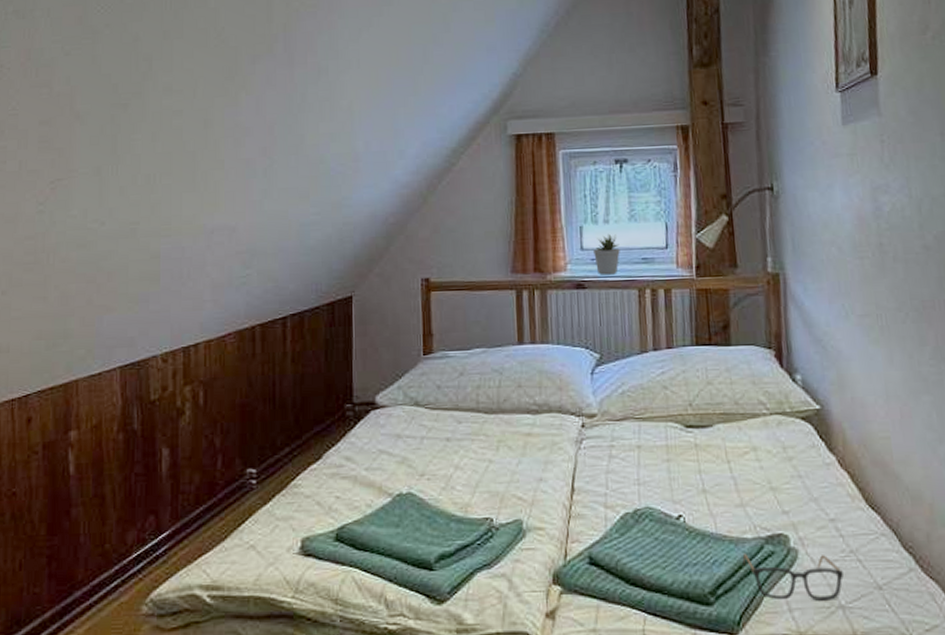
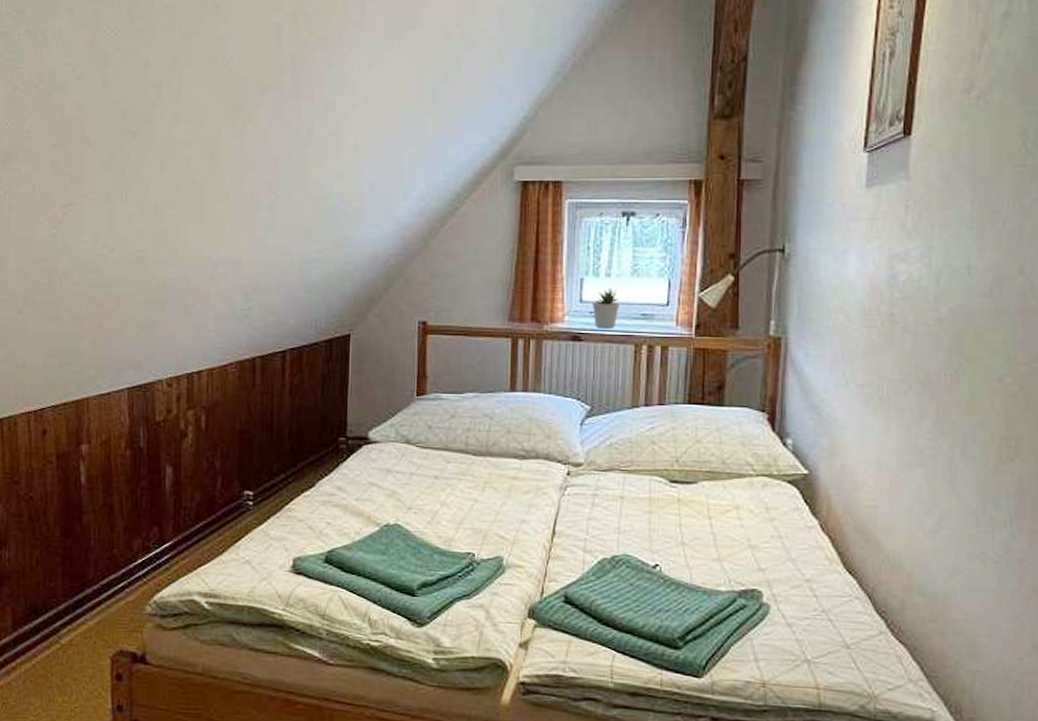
eyeglasses: present [742,553,843,601] -> none [714,604,812,654]

